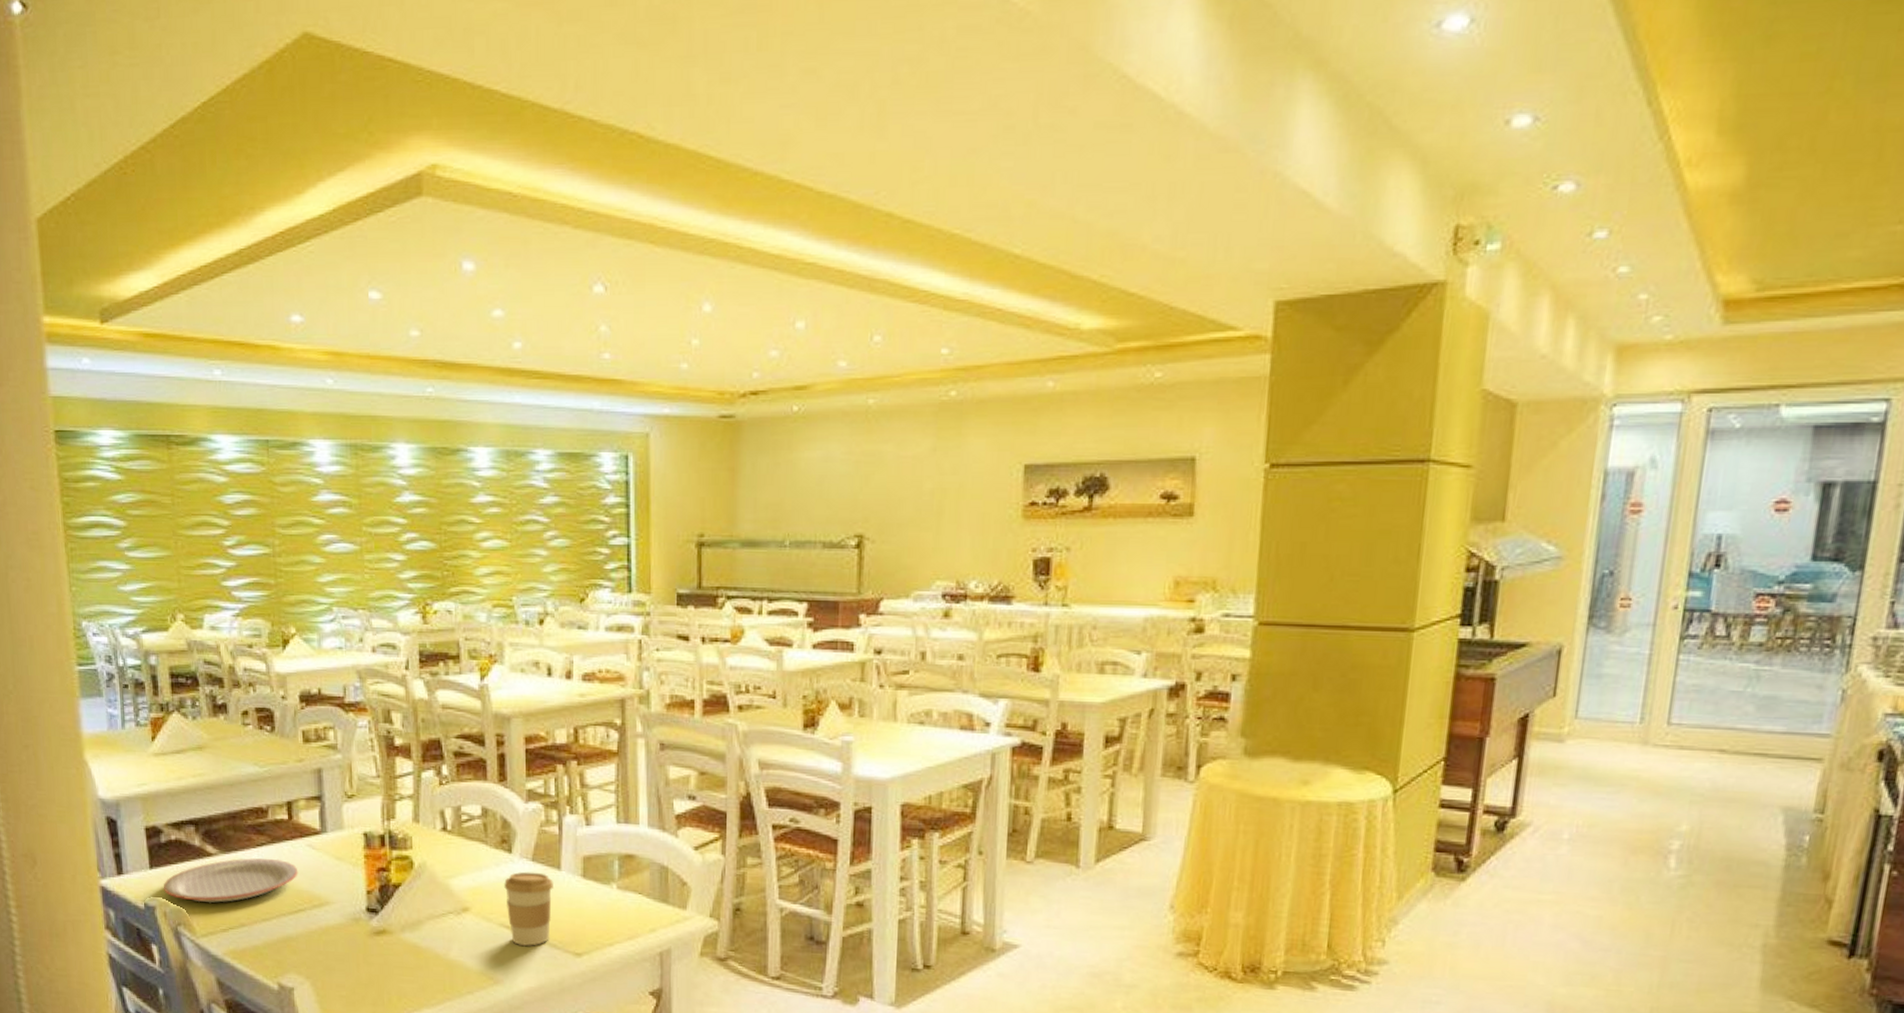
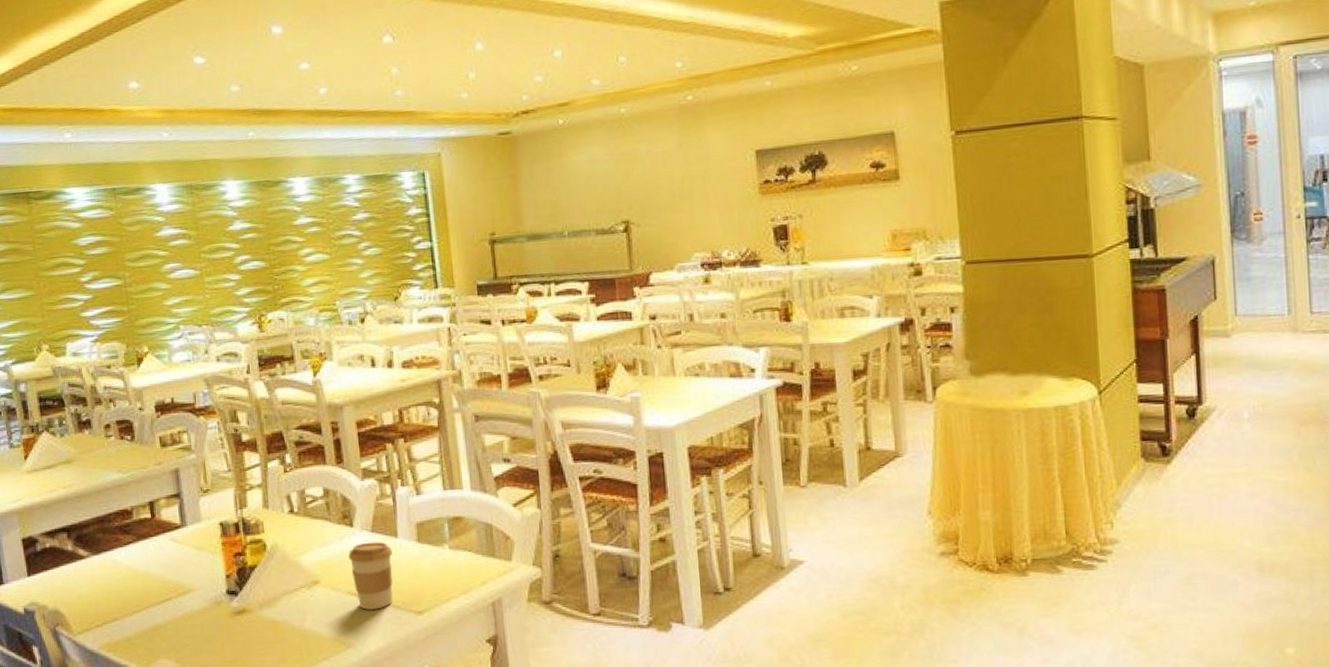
plate: present [163,858,298,903] -> none [40,554,163,602]

